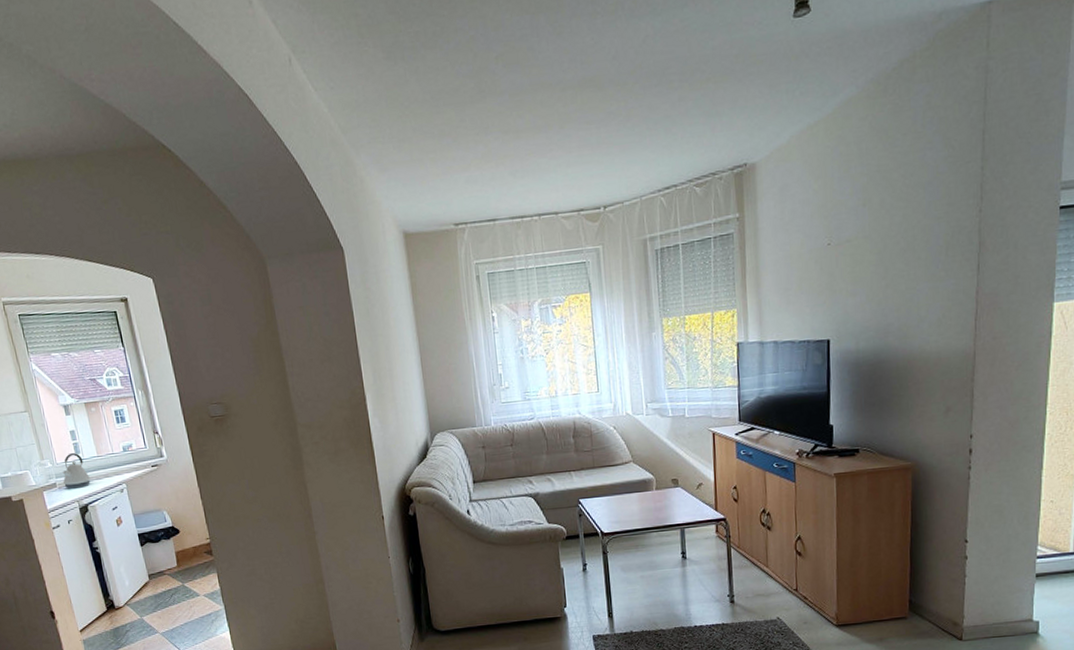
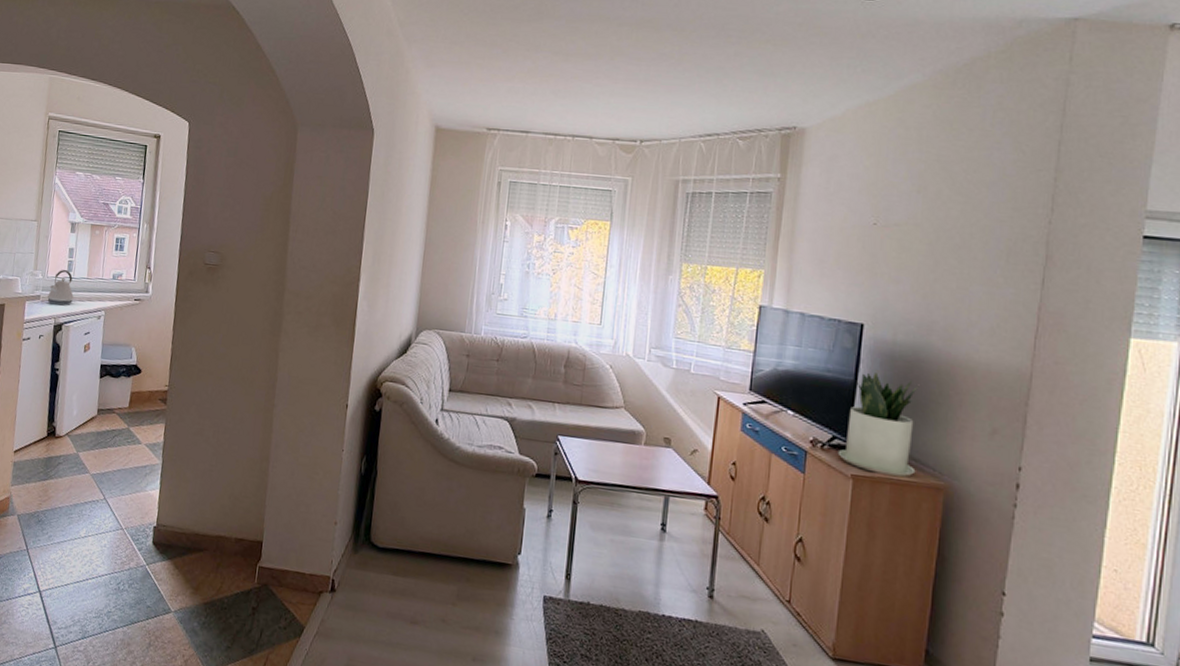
planter: none [821,381,887,468] -> present [837,373,918,477]

